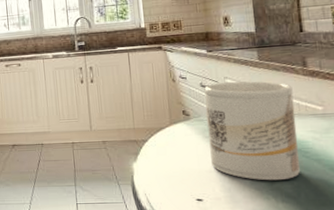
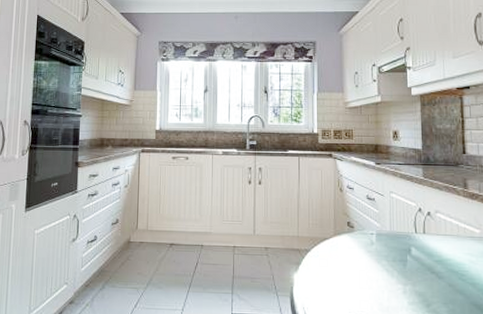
mug: present [204,81,300,181] -> none [369,197,456,303]

